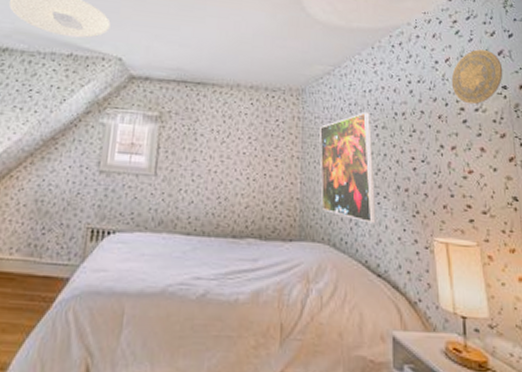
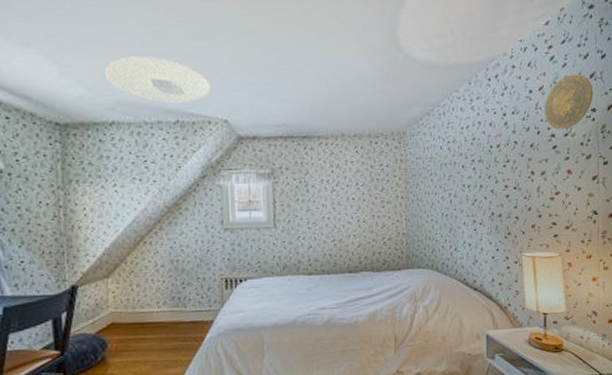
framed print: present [319,111,376,224] -> none [421,147,473,248]

